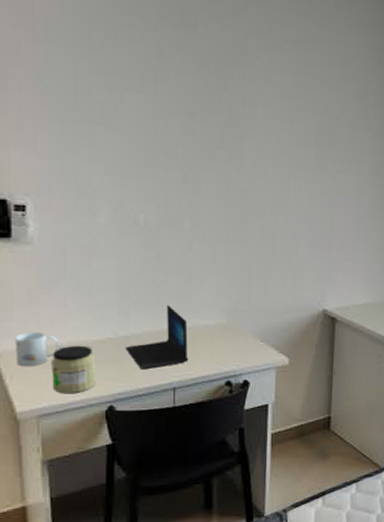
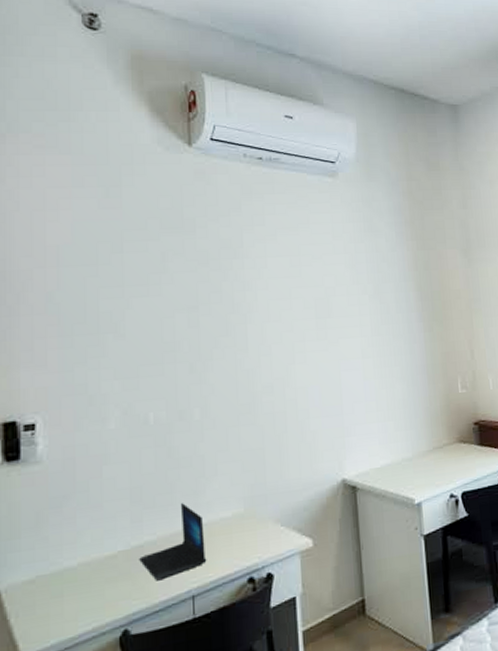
mug: present [15,332,59,366] -> none [21,557,69,600]
jar: present [51,345,96,394] -> none [60,564,109,626]

